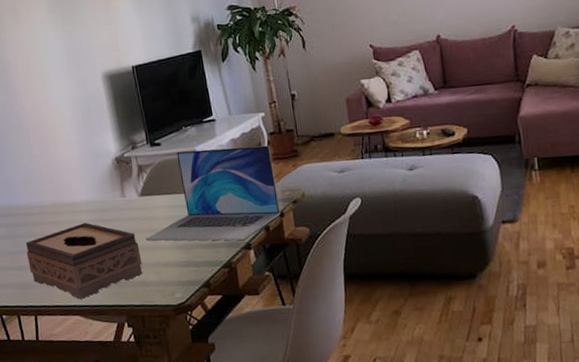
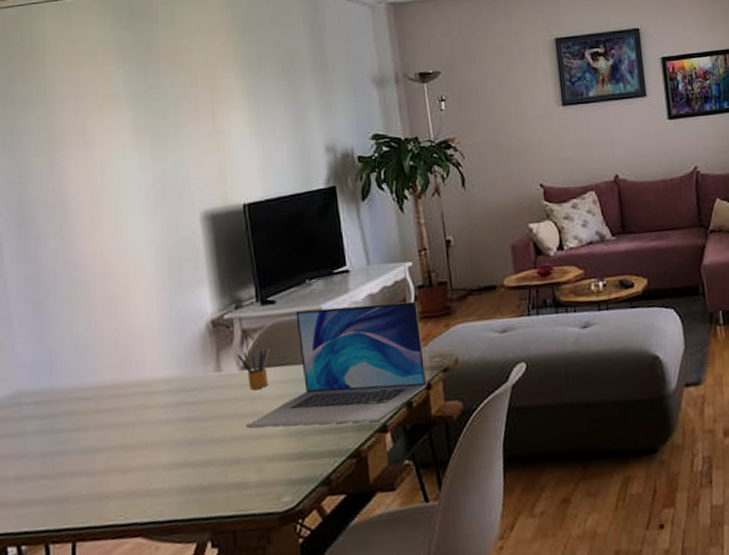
tissue box: present [26,222,142,299] -> none [68,407,239,514]
pencil box: none [135,178,160,212] -> present [237,345,271,390]

